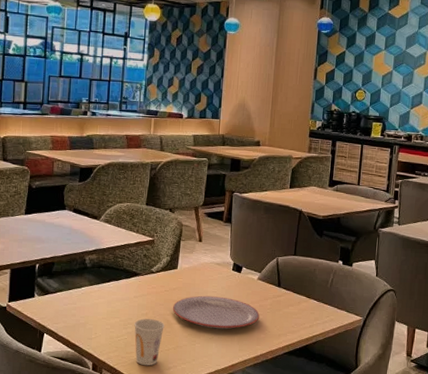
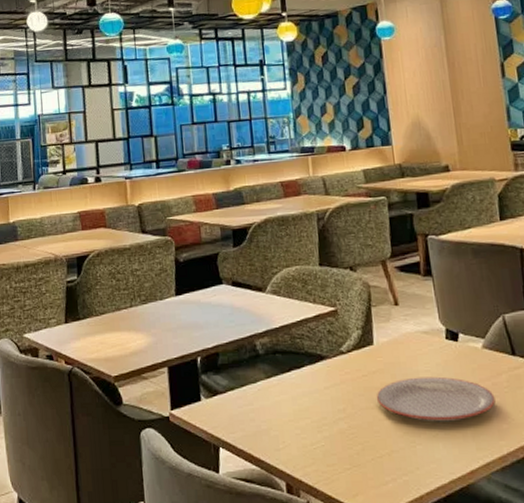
cup: present [134,319,165,366] -> none [330,416,371,482]

